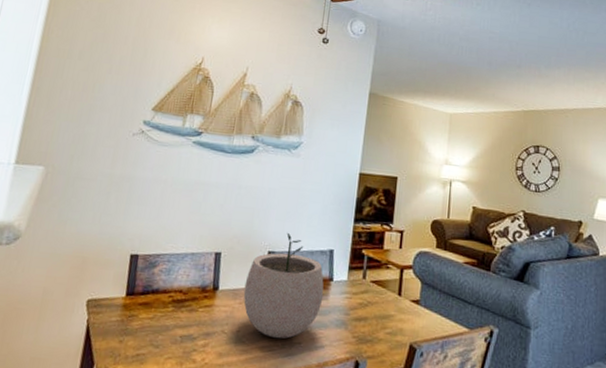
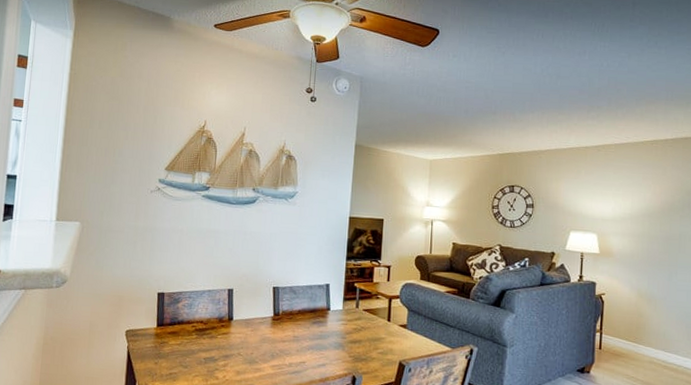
plant pot: present [243,233,324,339] -> none [254,271,323,359]

